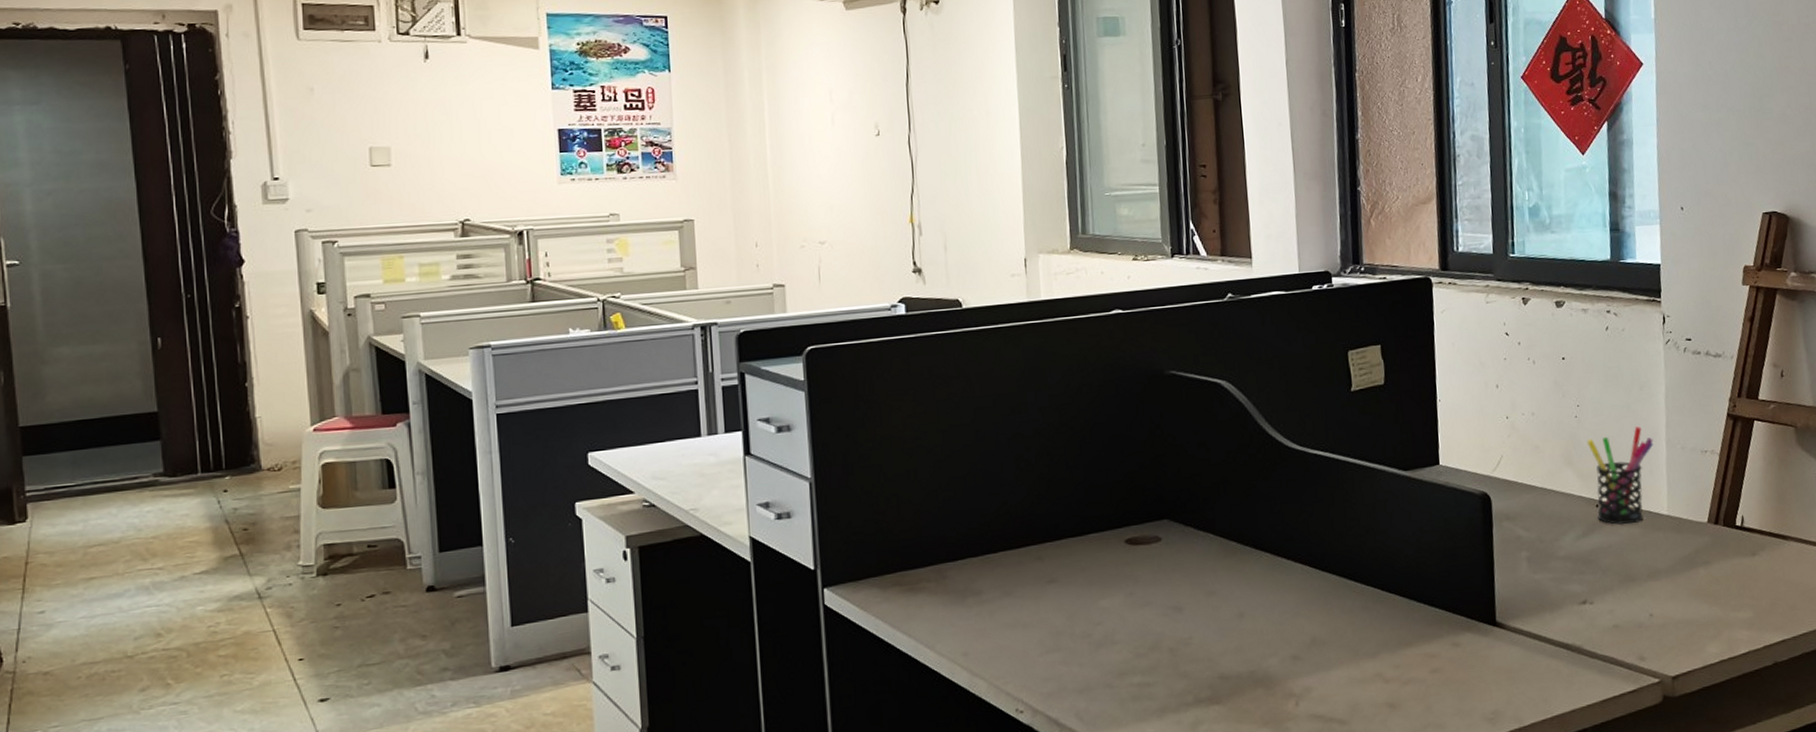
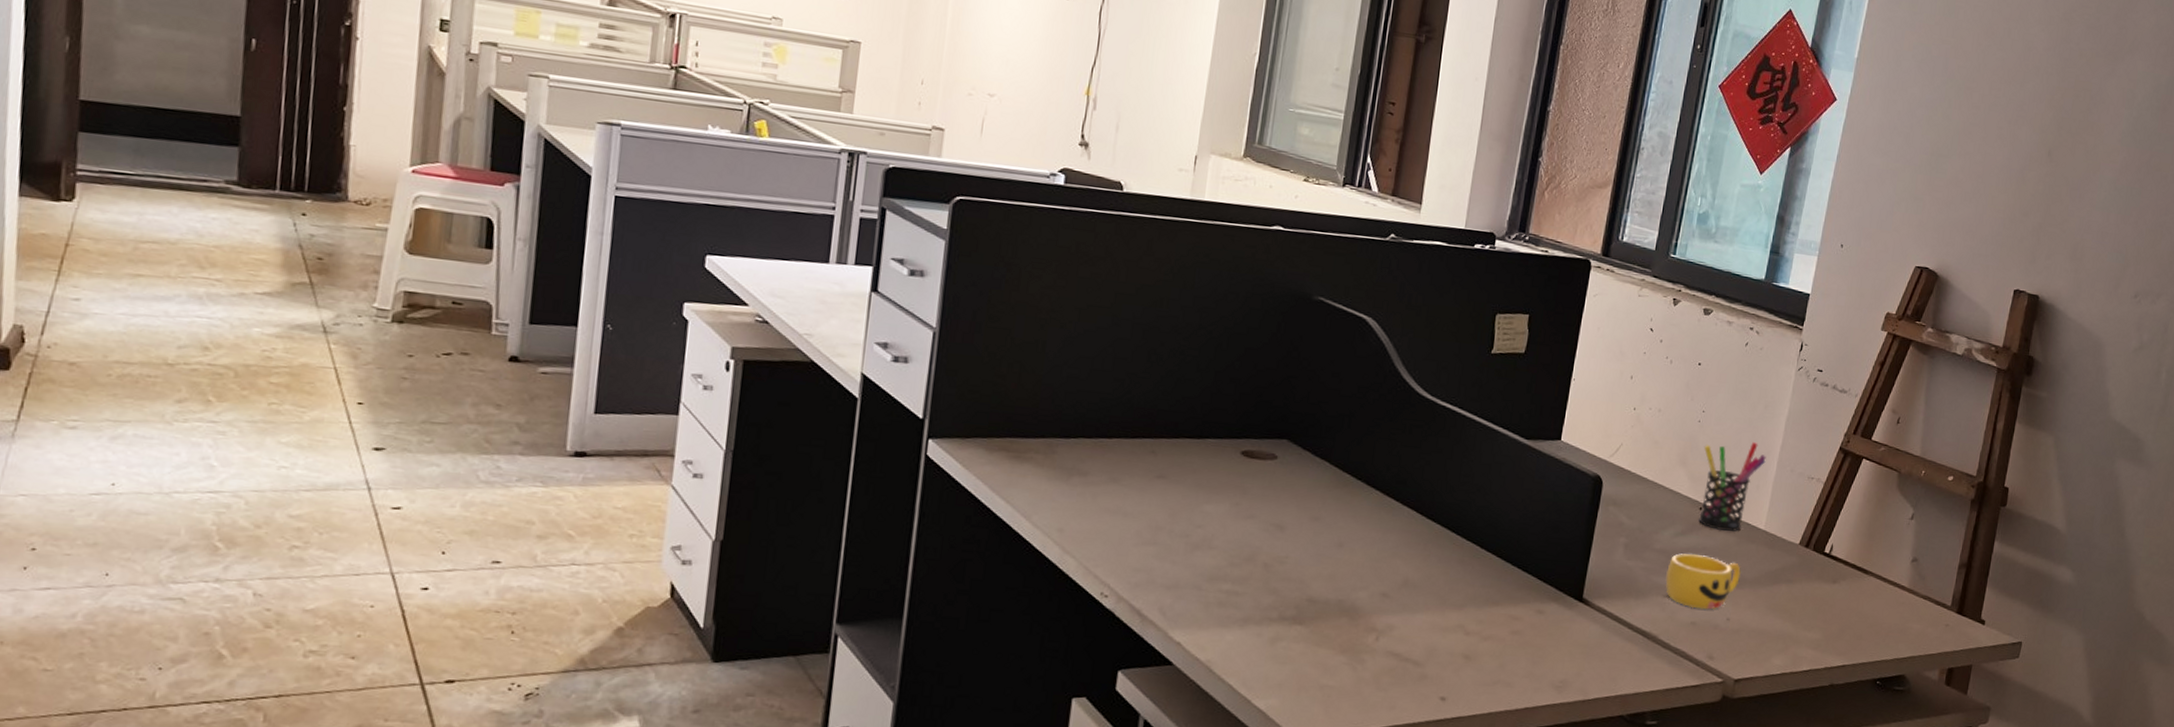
cup: none [1576,553,1654,611] -> present [1665,553,1741,610]

